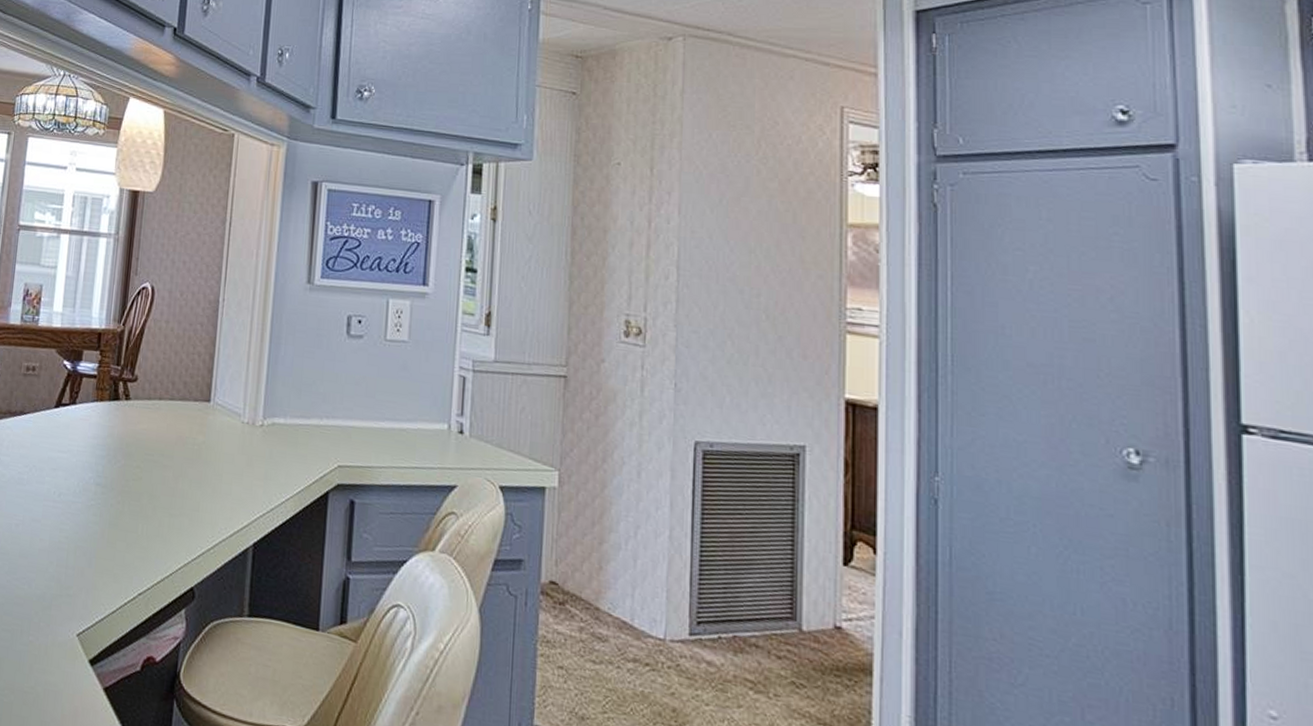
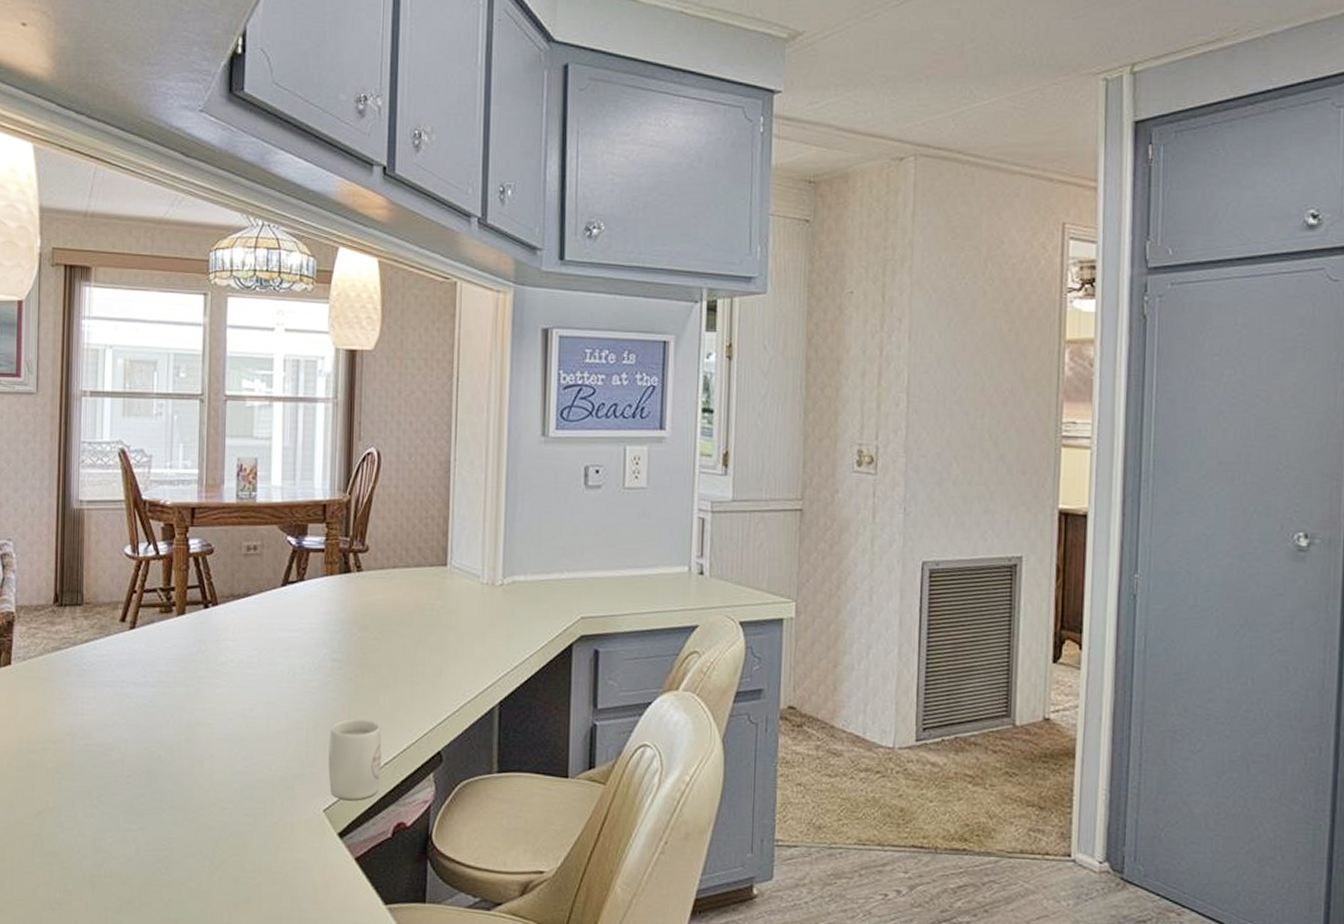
mug: none [84,545,138,629] -> present [328,718,382,801]

